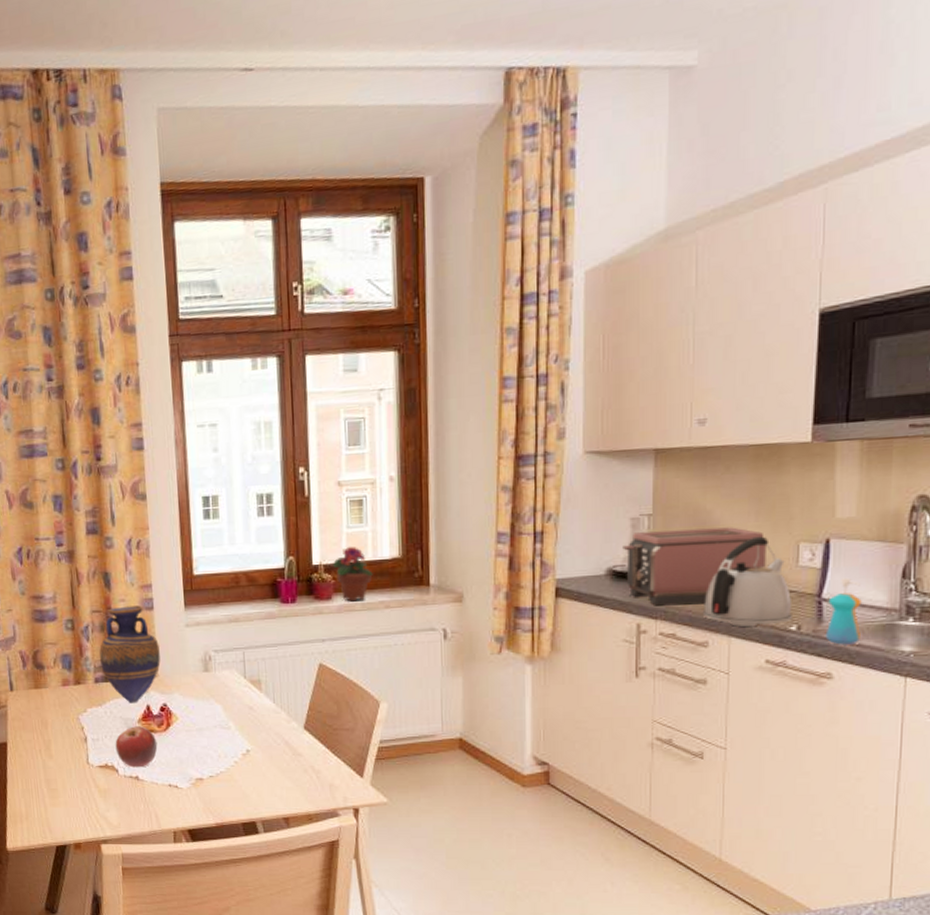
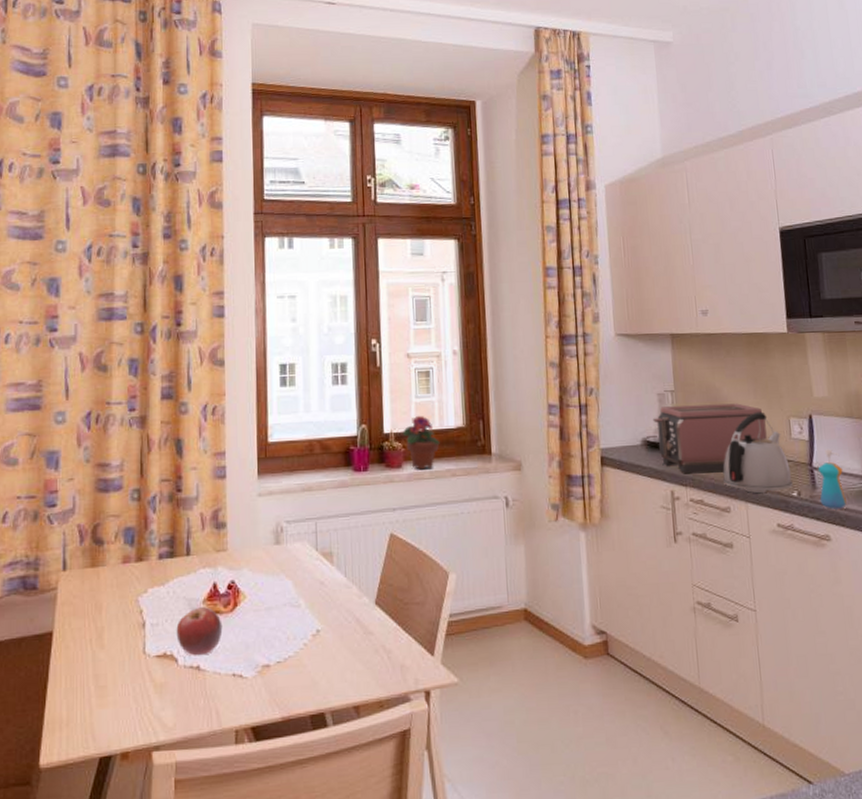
vase: present [99,605,161,704] -> none [166,474,230,582]

